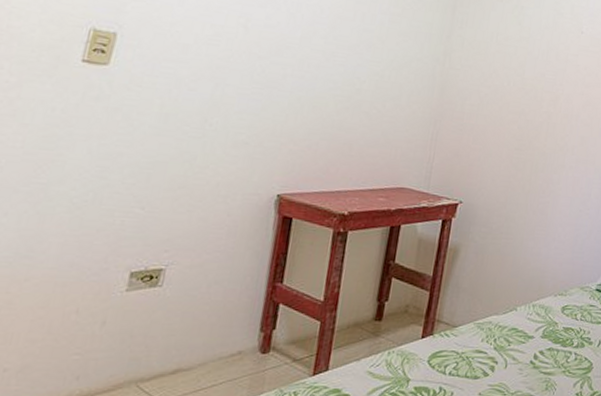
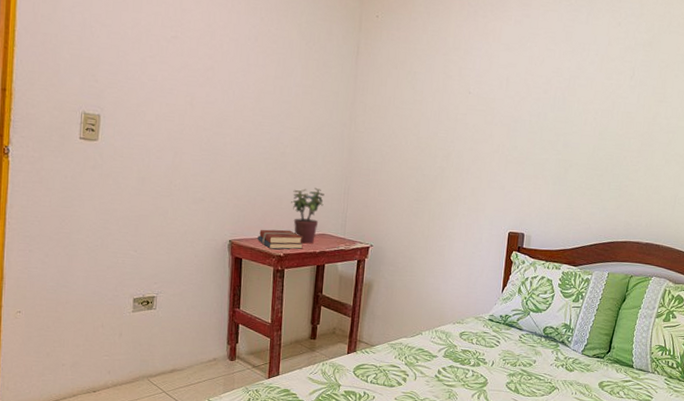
books: none [315,181,375,207] -> present [257,229,303,250]
potted plant: none [363,131,407,200] -> present [291,187,324,244]

